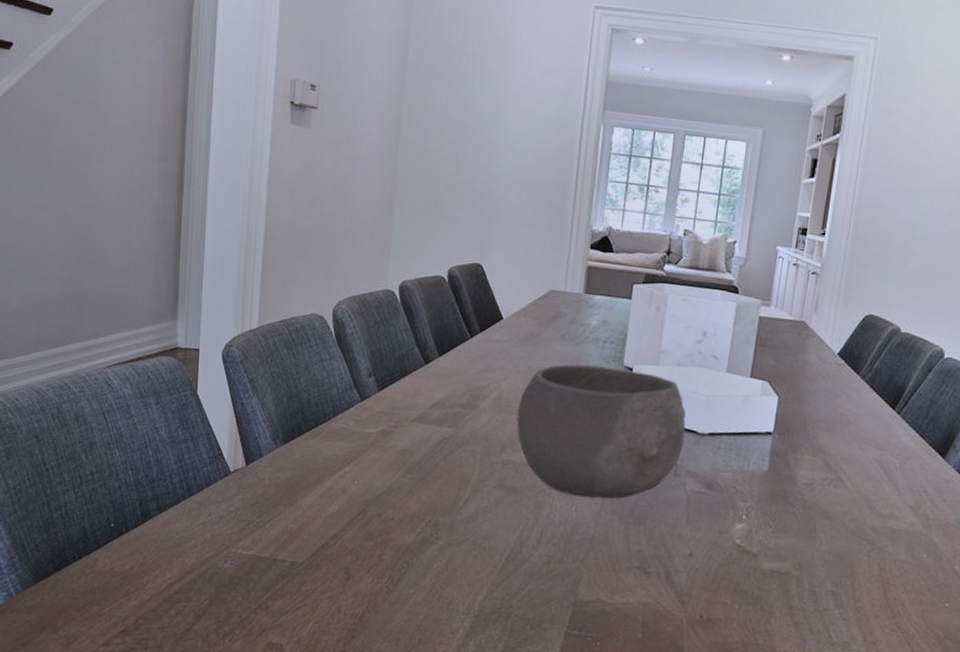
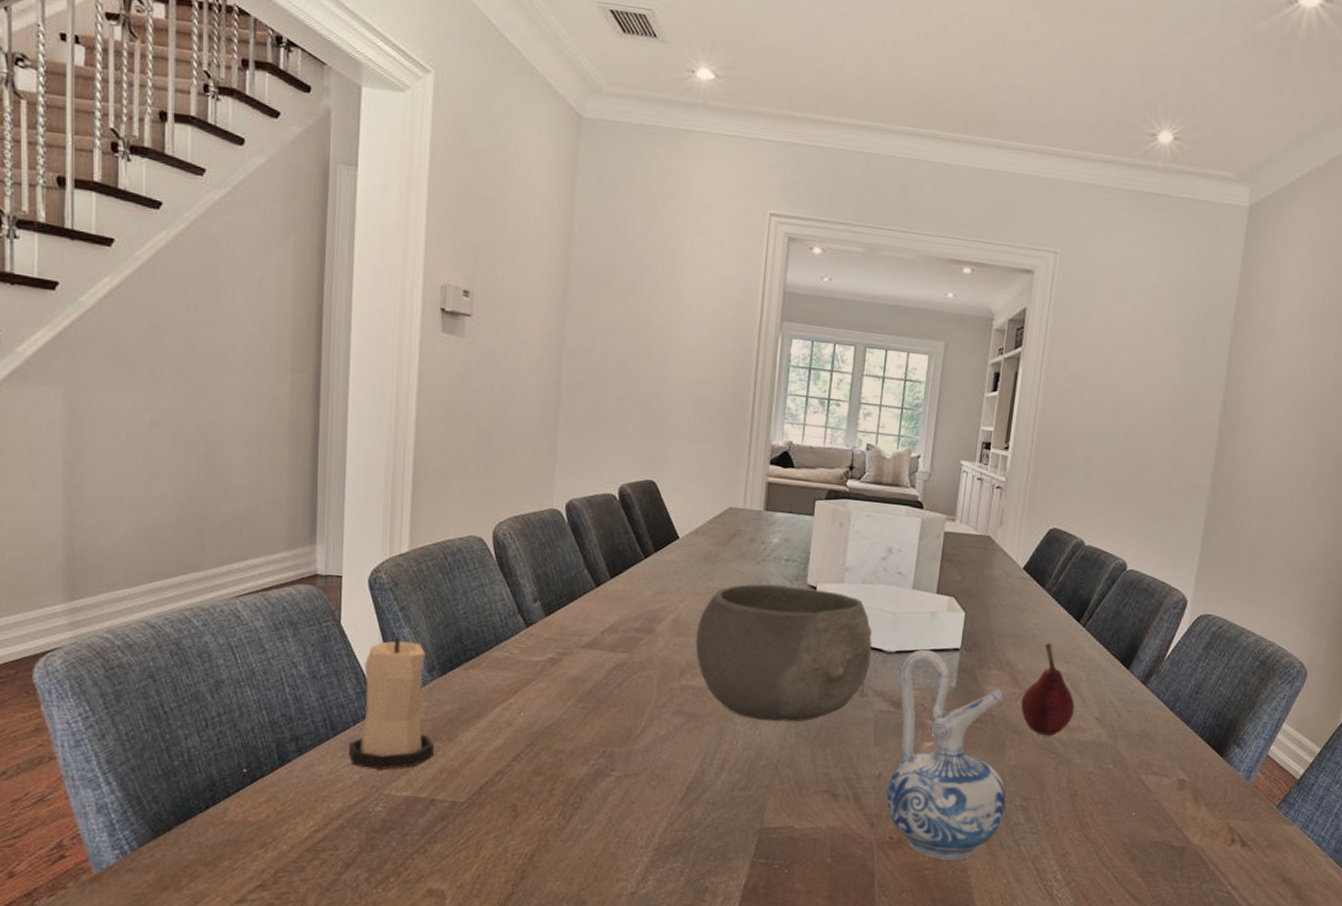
candle: none [201,405,277,529] -> present [348,635,434,769]
ceramic pitcher: none [697,432,817,643] -> present [886,649,1006,861]
fruit: none [832,428,888,523] -> present [1020,642,1075,736]

